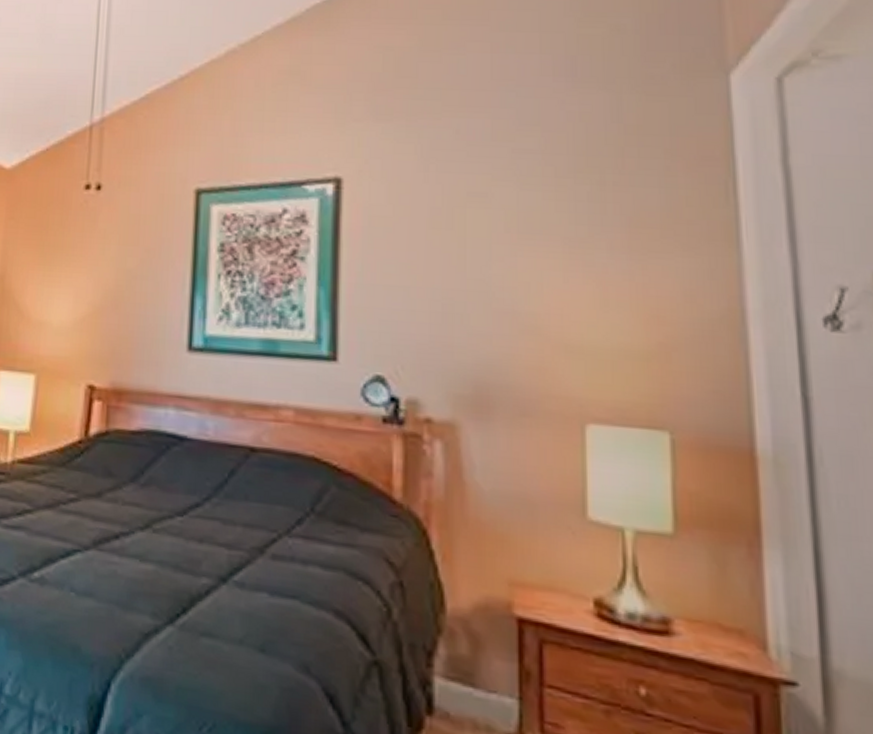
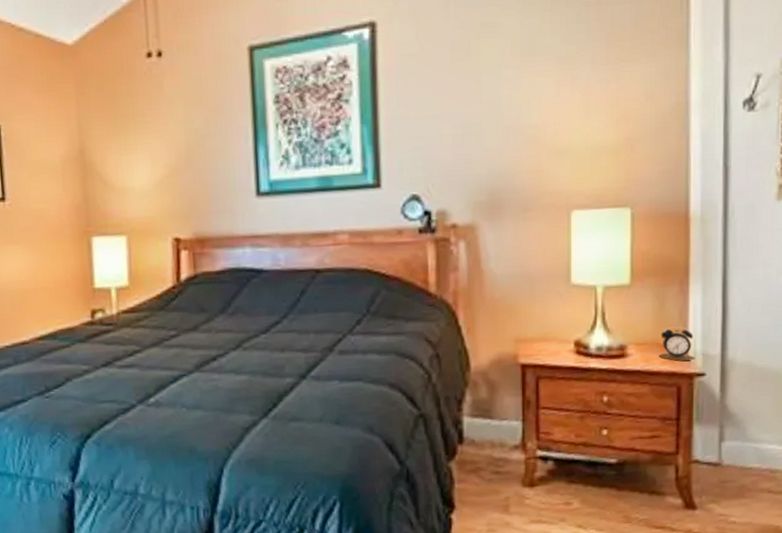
alarm clock: none [723,604,780,660] -> present [659,326,696,362]

